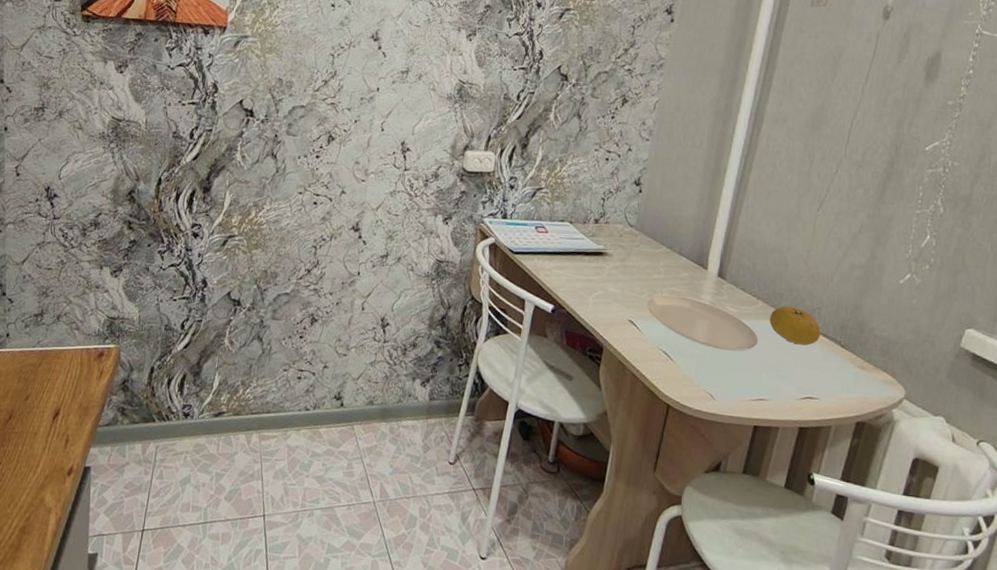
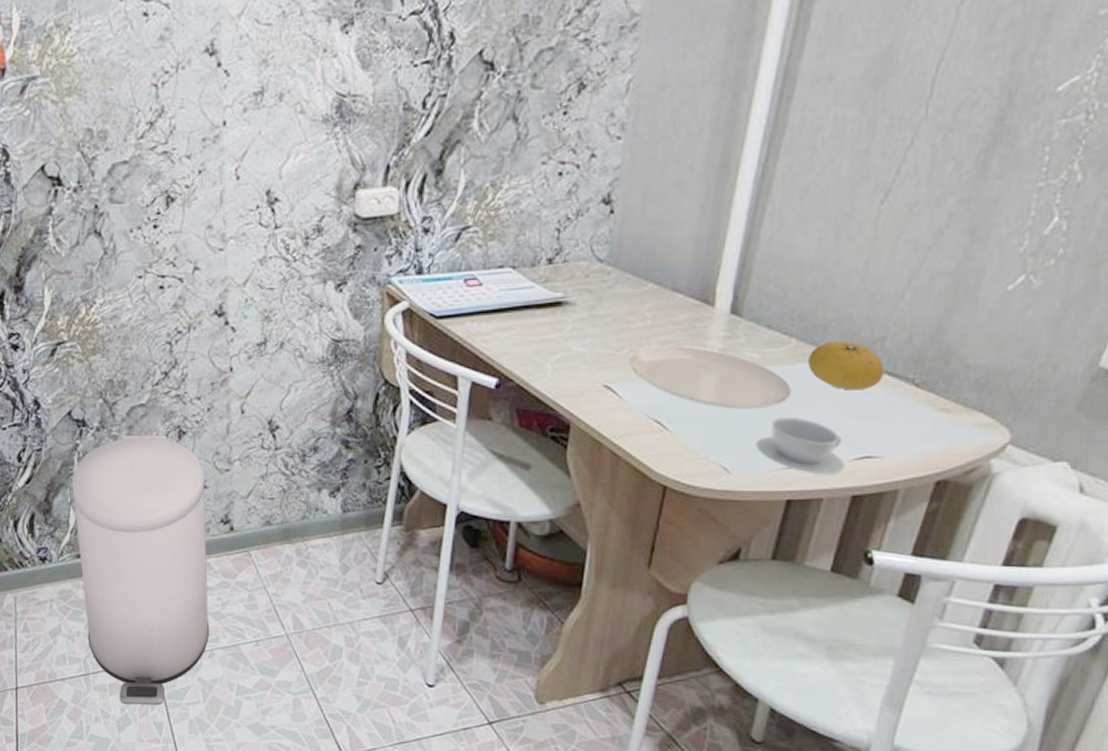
pedal bin: none [211,317,327,557] -> present [71,435,210,706]
teacup: none [733,359,795,409] -> present [755,416,846,475]

